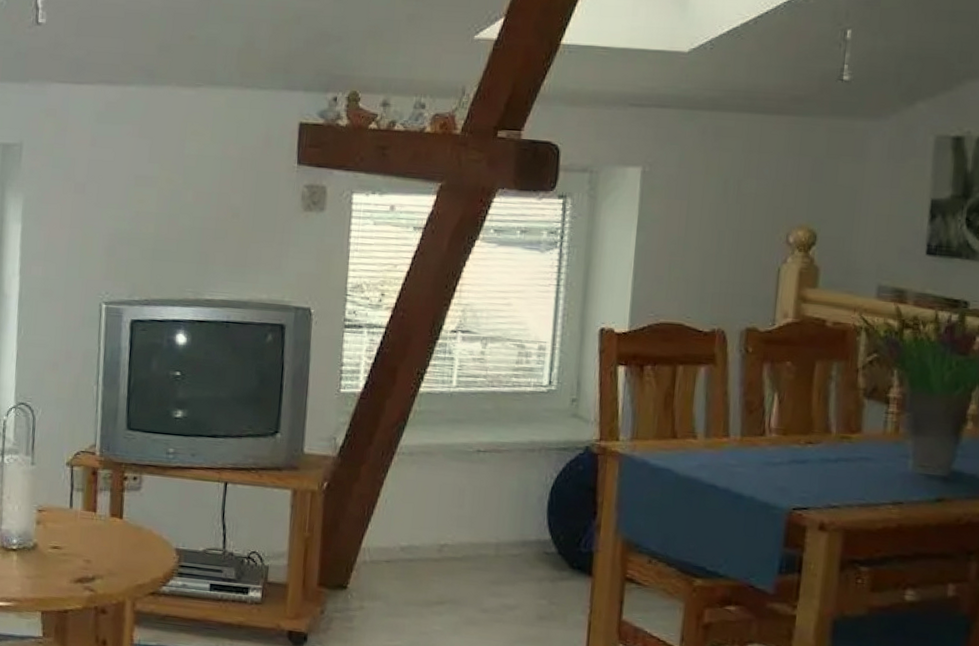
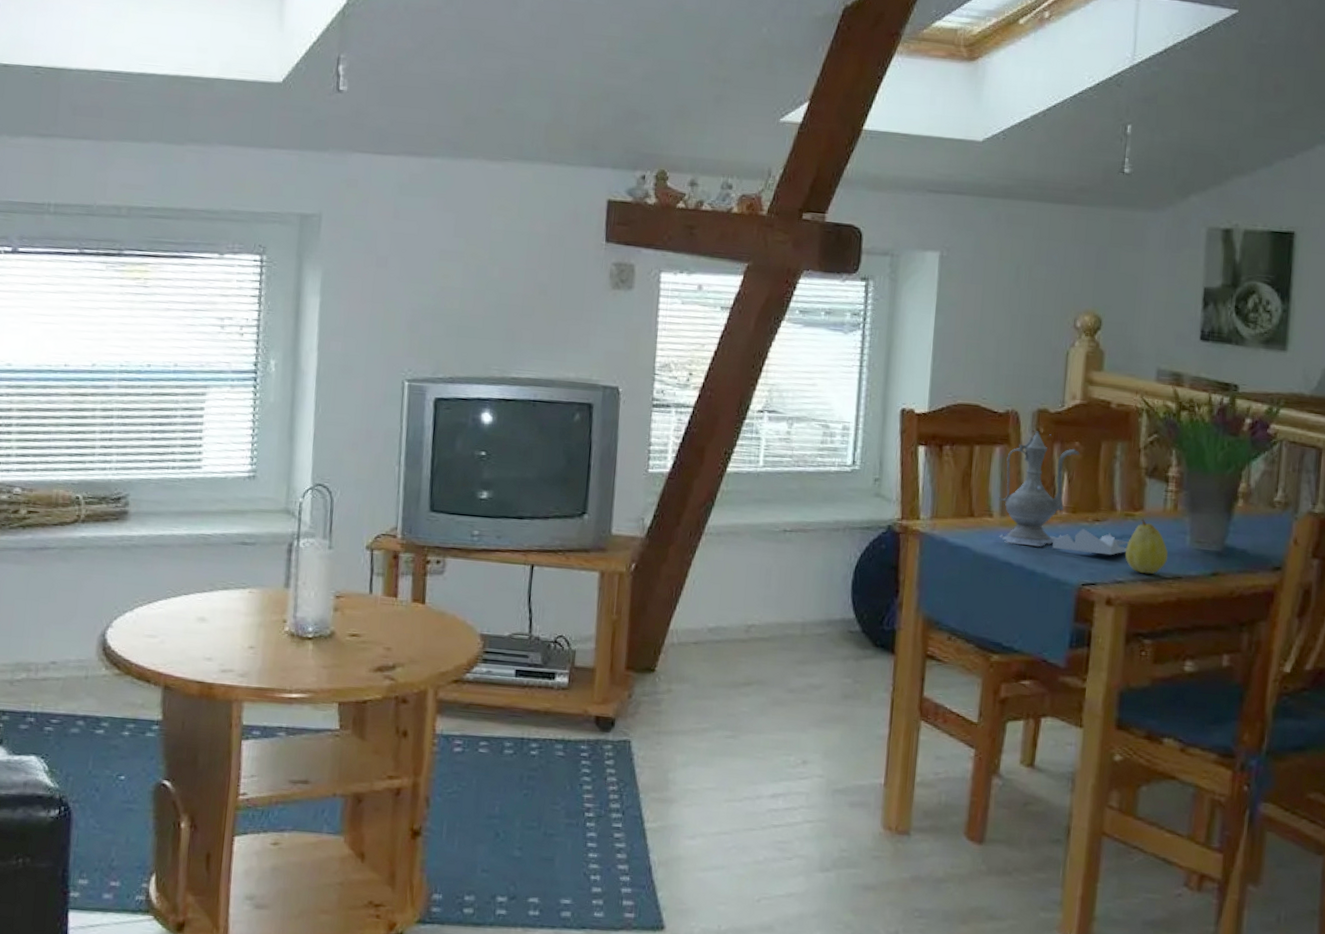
teapot: none [702,350,845,479] -> present [998,431,1129,556]
fruit: none [840,441,888,499] -> present [1125,518,1169,574]

